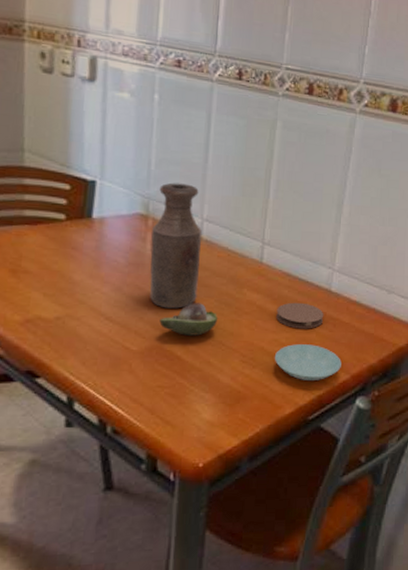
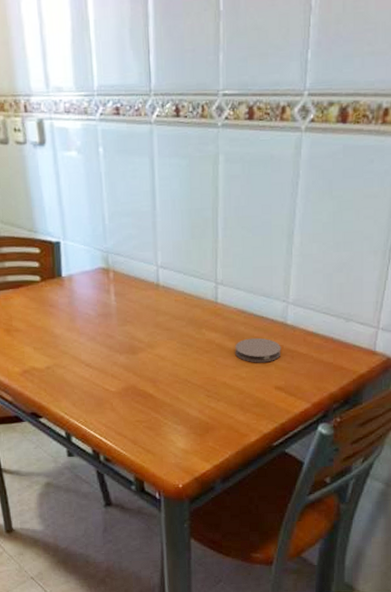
bottle: present [150,182,202,309] -> none [114,233,161,353]
fruit: present [159,303,218,336] -> none [131,345,182,376]
saucer: present [274,344,342,380] -> none [236,377,302,410]

